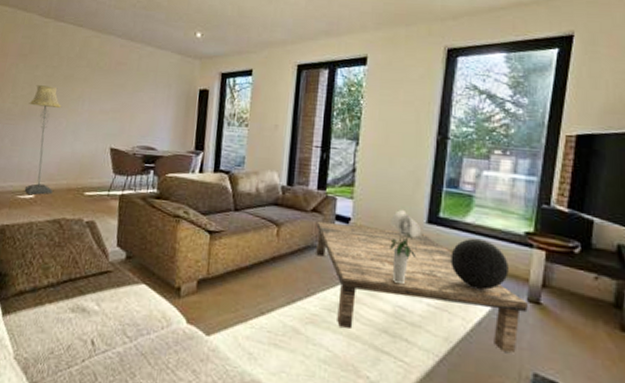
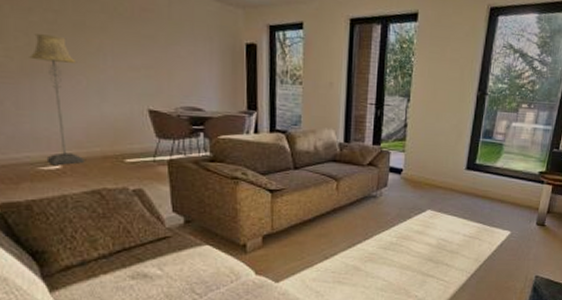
coffee table: present [316,220,528,353] -> none [372,173,536,263]
bouquet: present [389,209,422,285] -> none [435,158,462,222]
decorative sphere: present [450,238,509,290] -> none [482,179,525,219]

